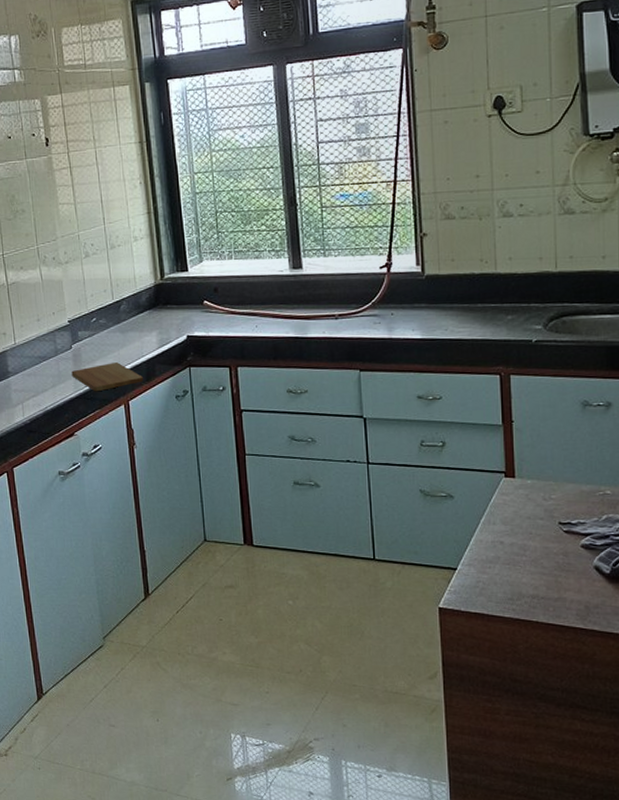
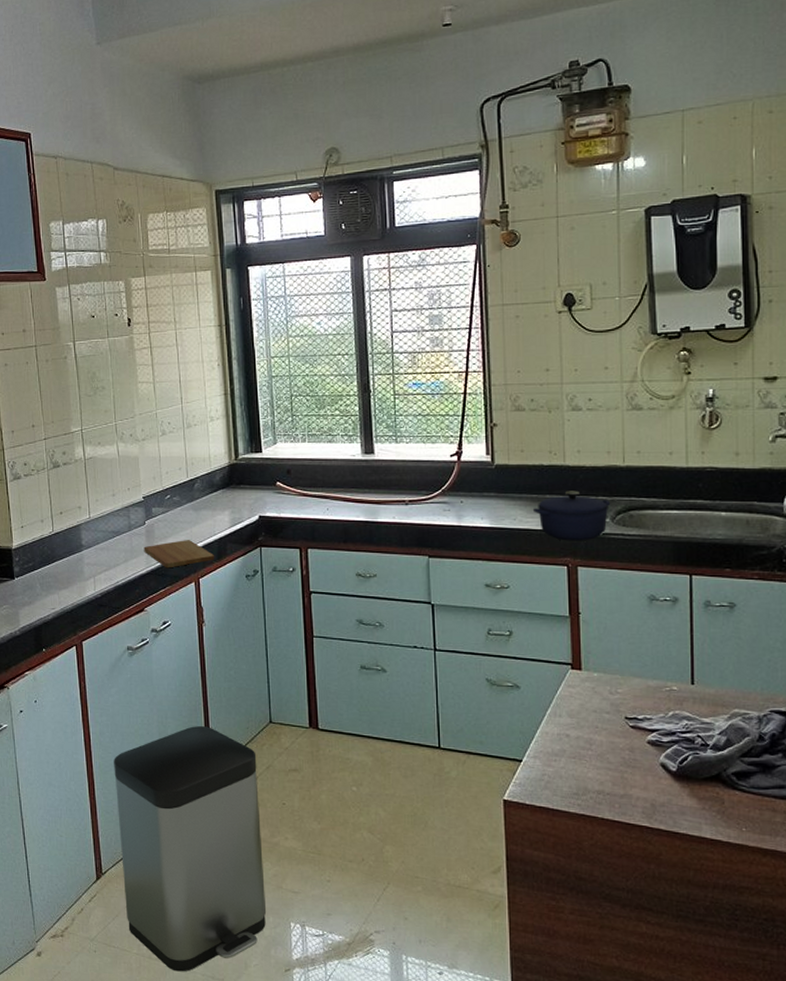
pedal bin: none [50,547,207,785] -> present [114,726,267,972]
cooking pot: none [464,298,543,350] -> present [532,490,611,541]

